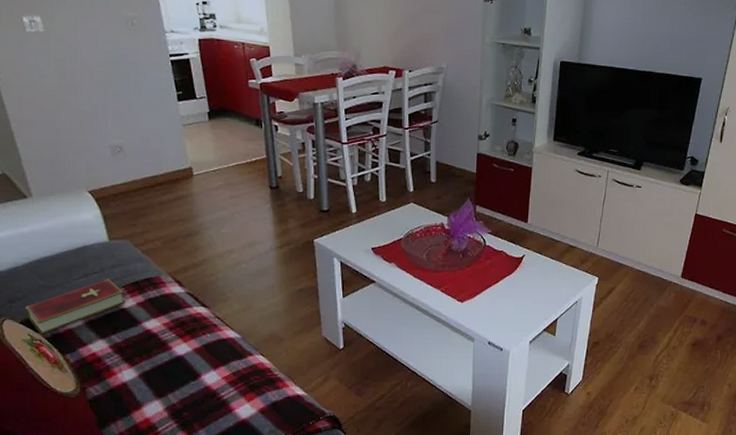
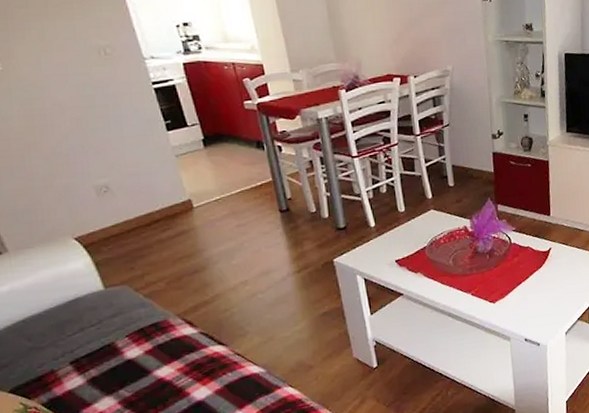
hardcover book: present [25,279,126,335] -> none [13,329,132,402]

